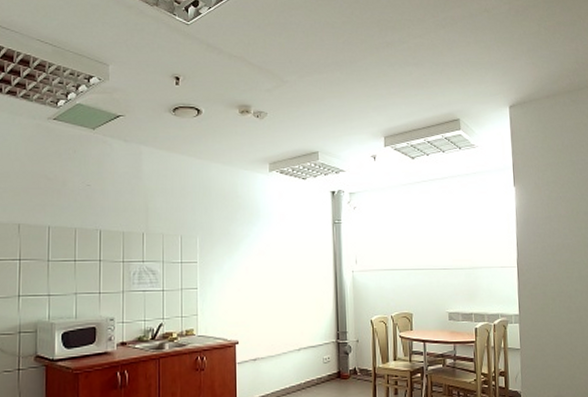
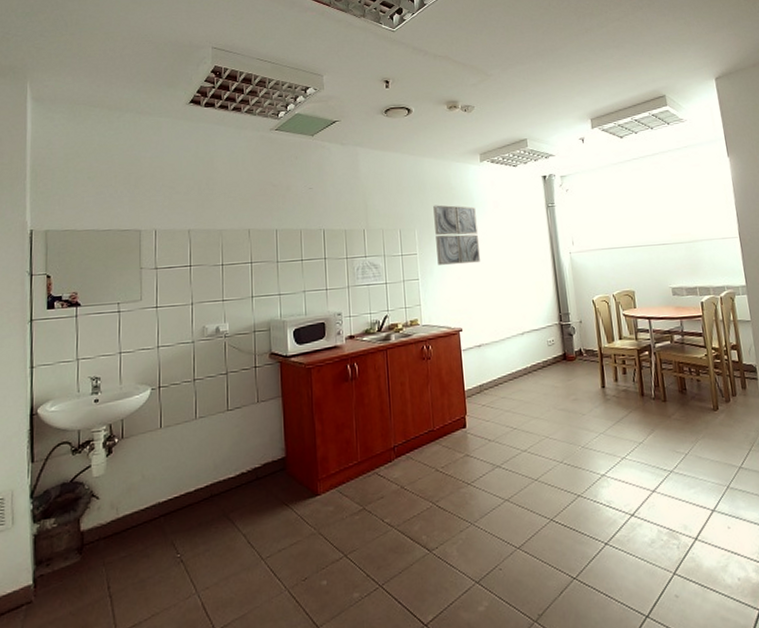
wall art: none [217,213,262,275] -> present [433,205,480,265]

